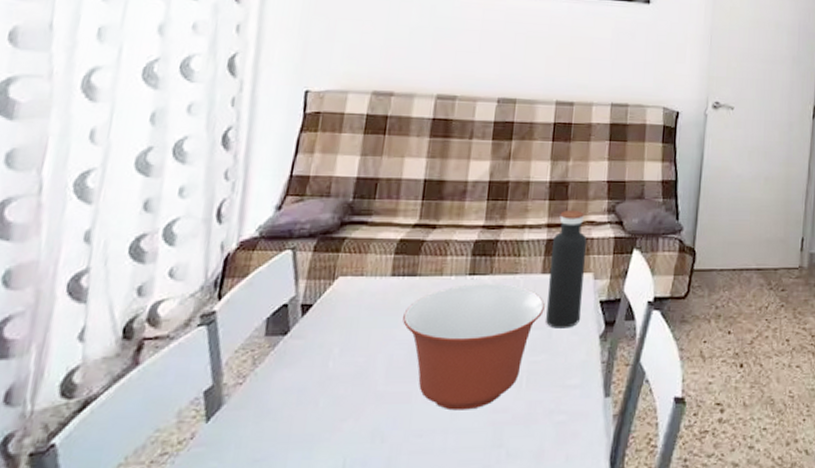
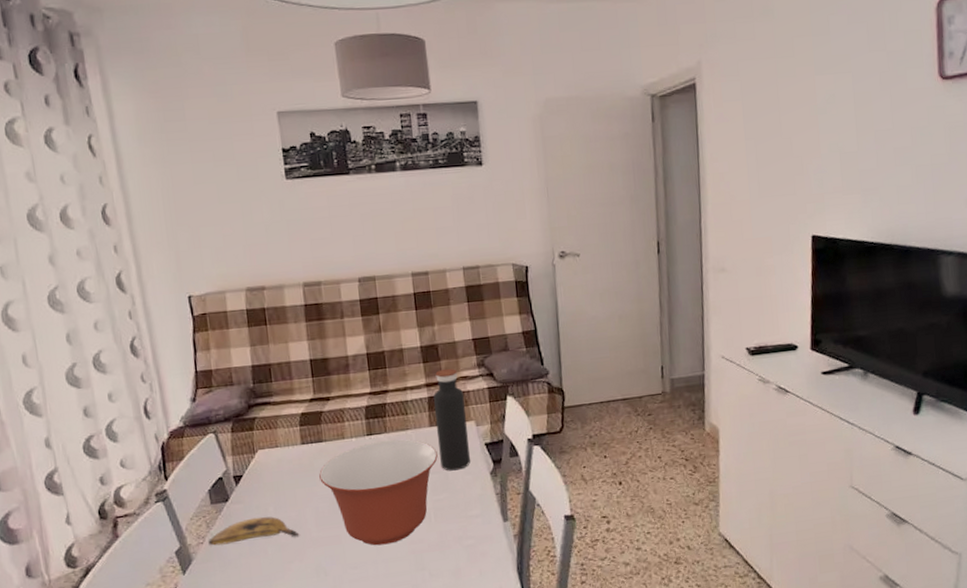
banana: none [248,358,363,389] -> present [208,516,300,546]

